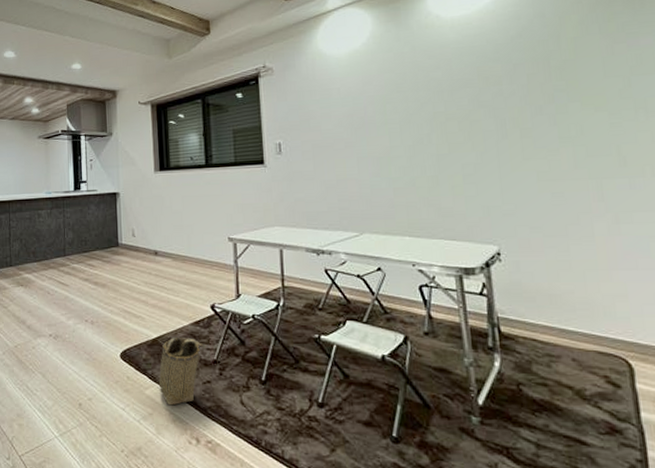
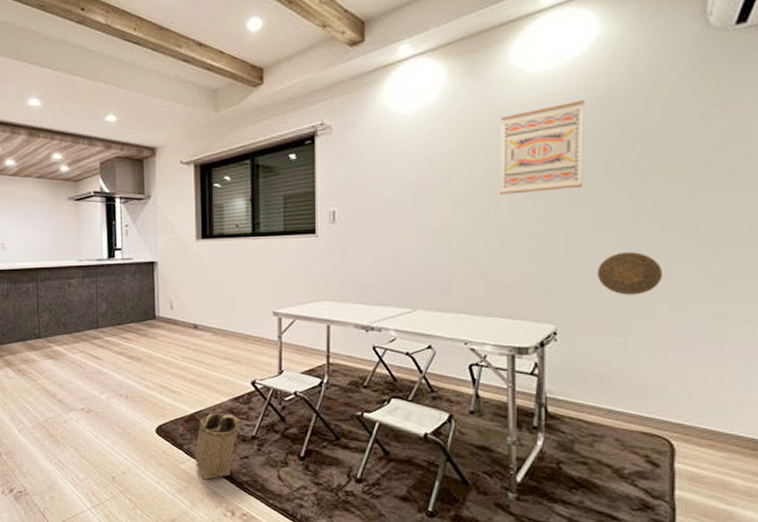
wall art: none [425,39,507,125] -> present [499,99,585,195]
decorative plate: none [532,175,596,216] -> present [597,252,664,295]

